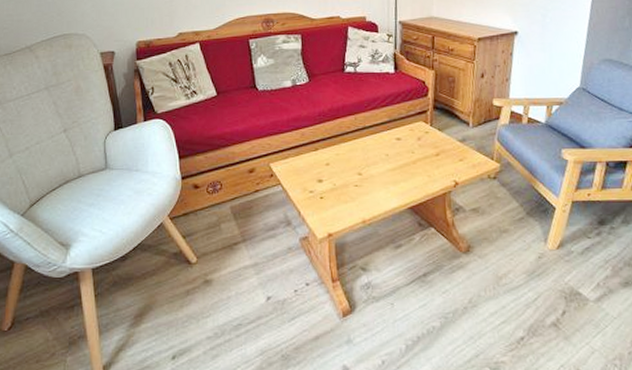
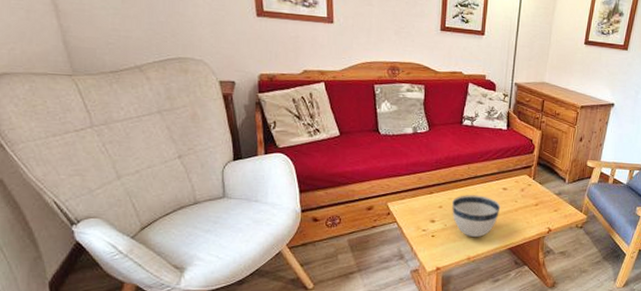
bowl: none [340,148,396,196] -> present [452,195,501,237]

